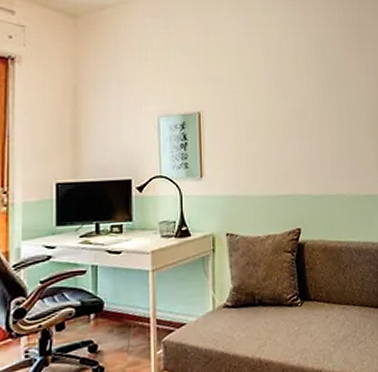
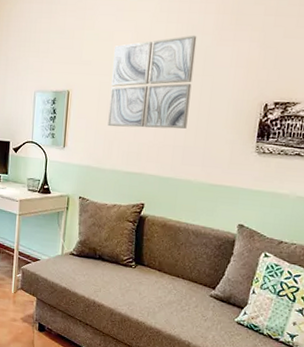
wall art: none [245,47,331,148] -> present [108,35,197,129]

